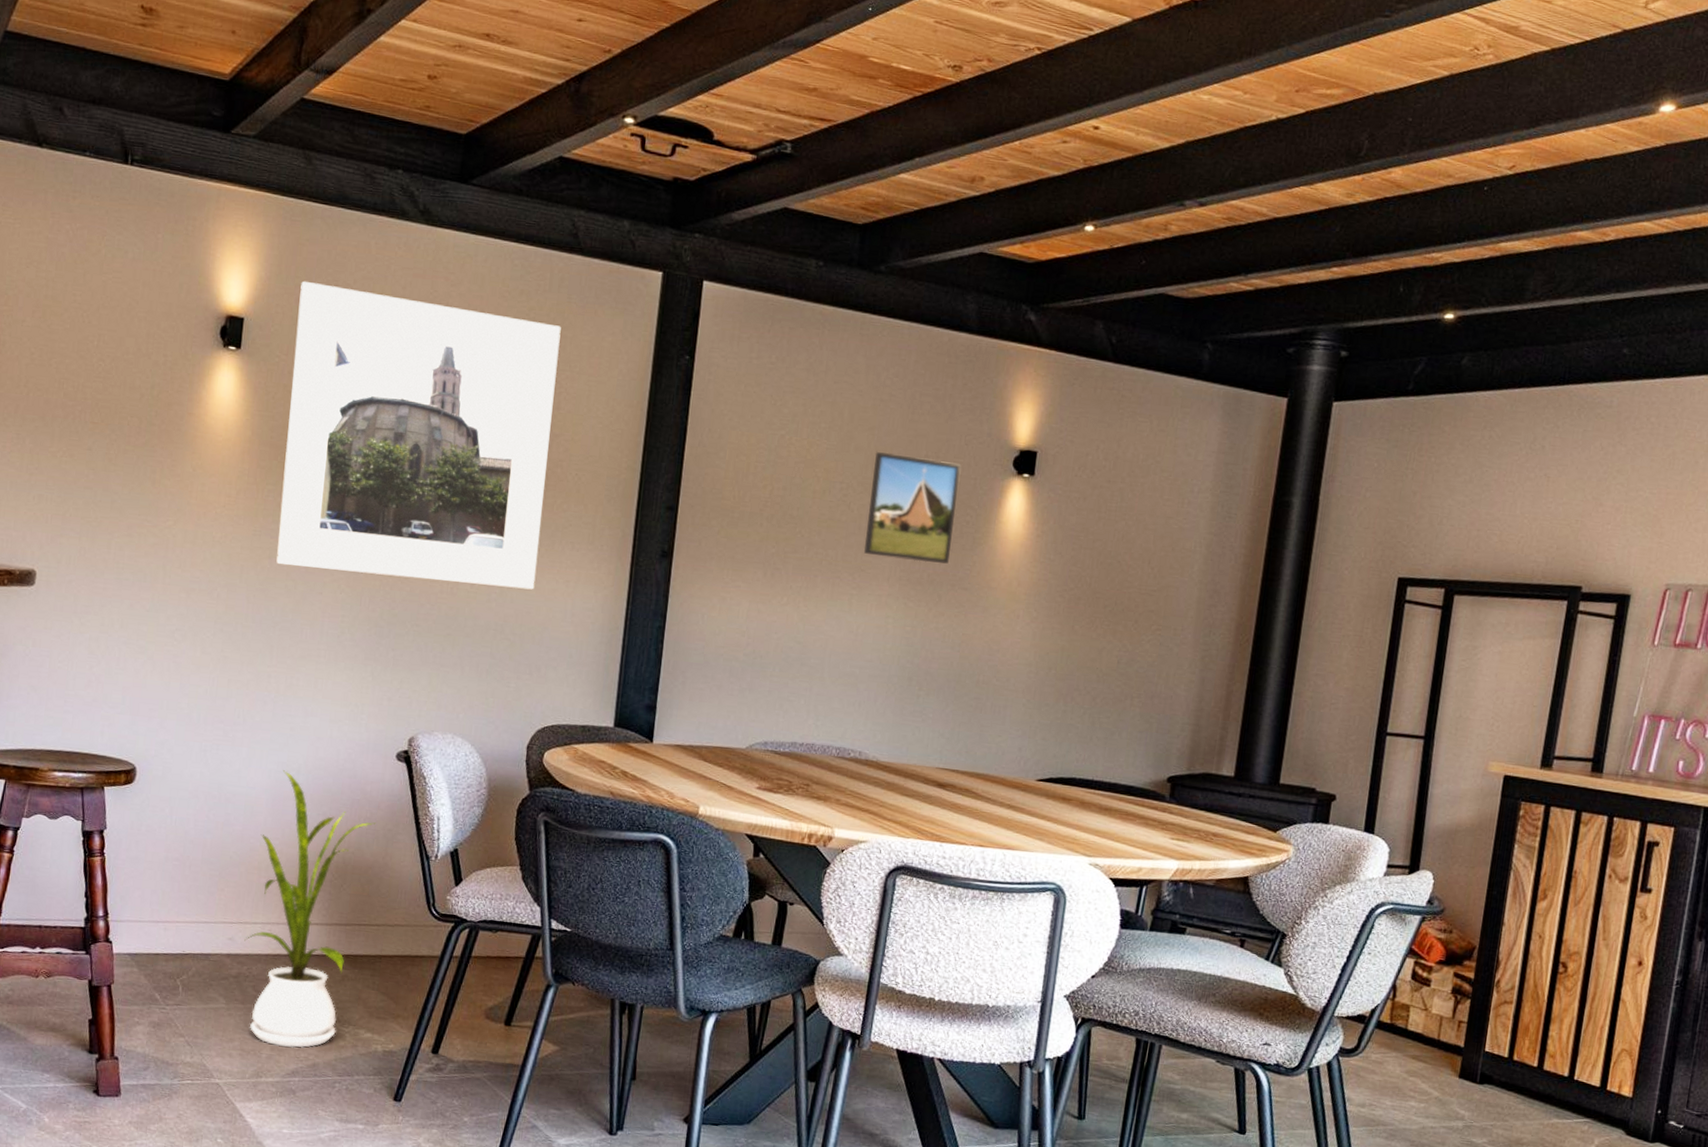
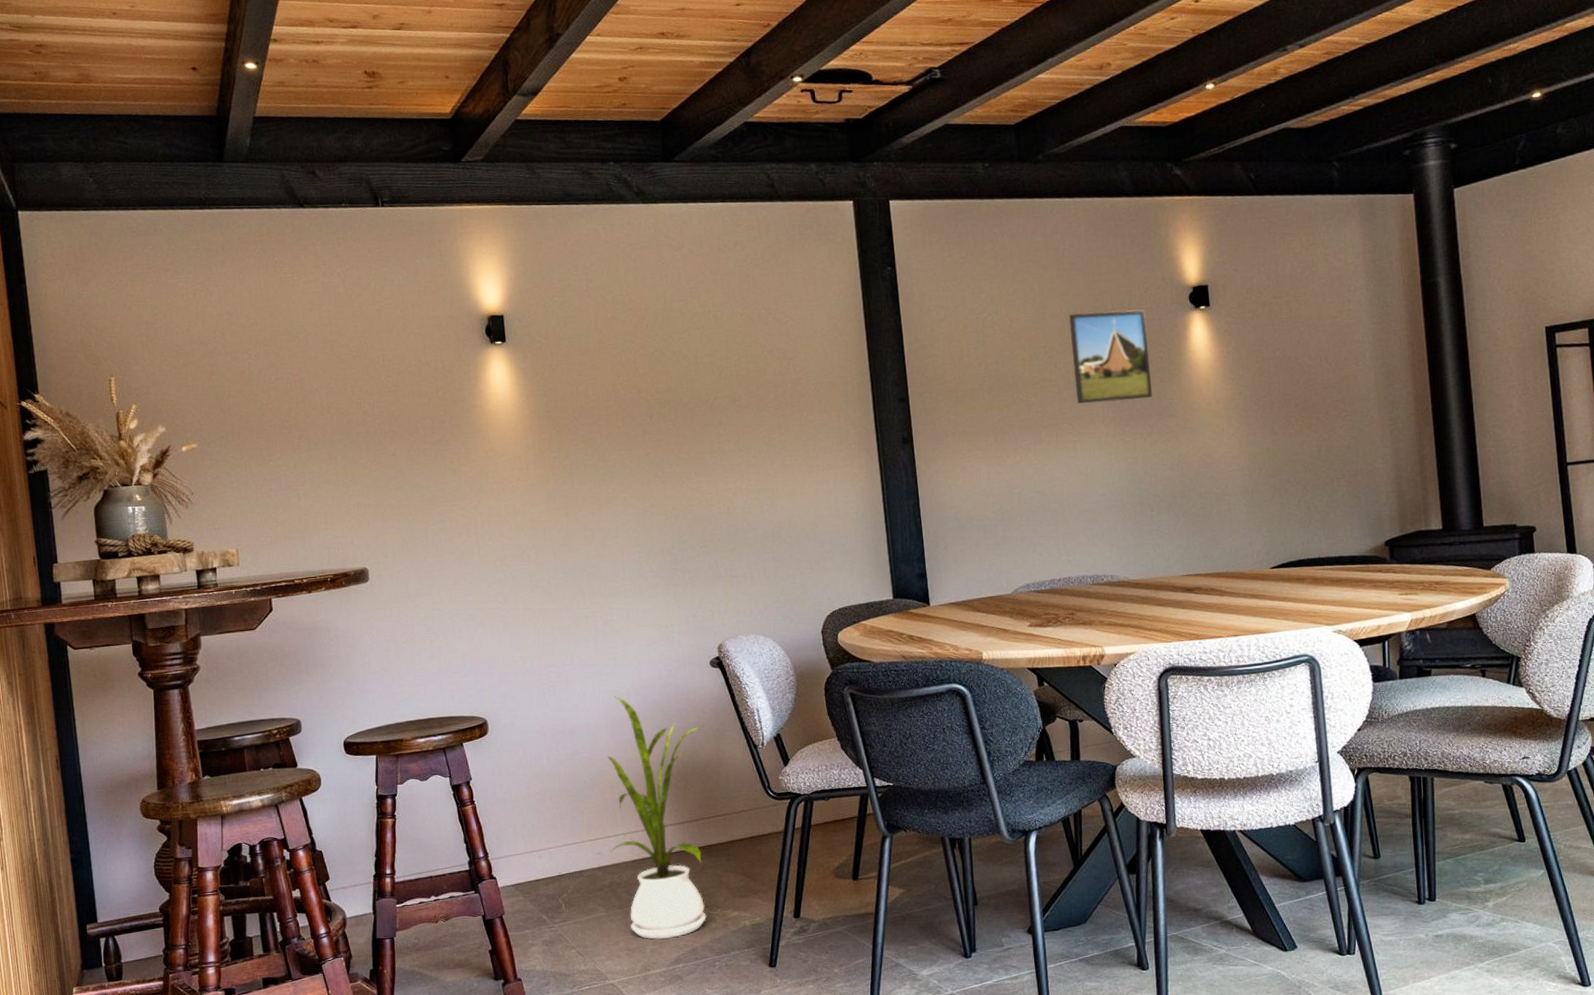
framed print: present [276,281,561,590] -> none [546,265,800,519]

